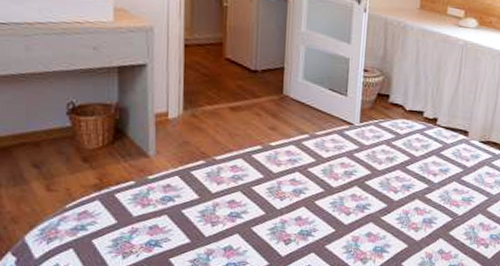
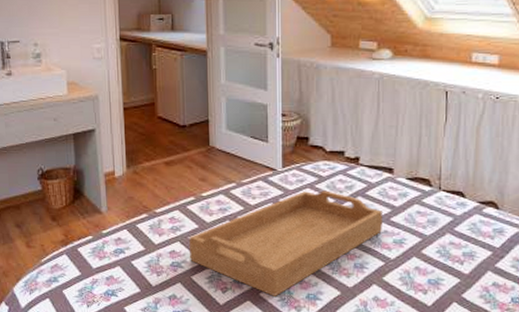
serving tray: none [251,147,456,249] -> present [188,190,384,296]

